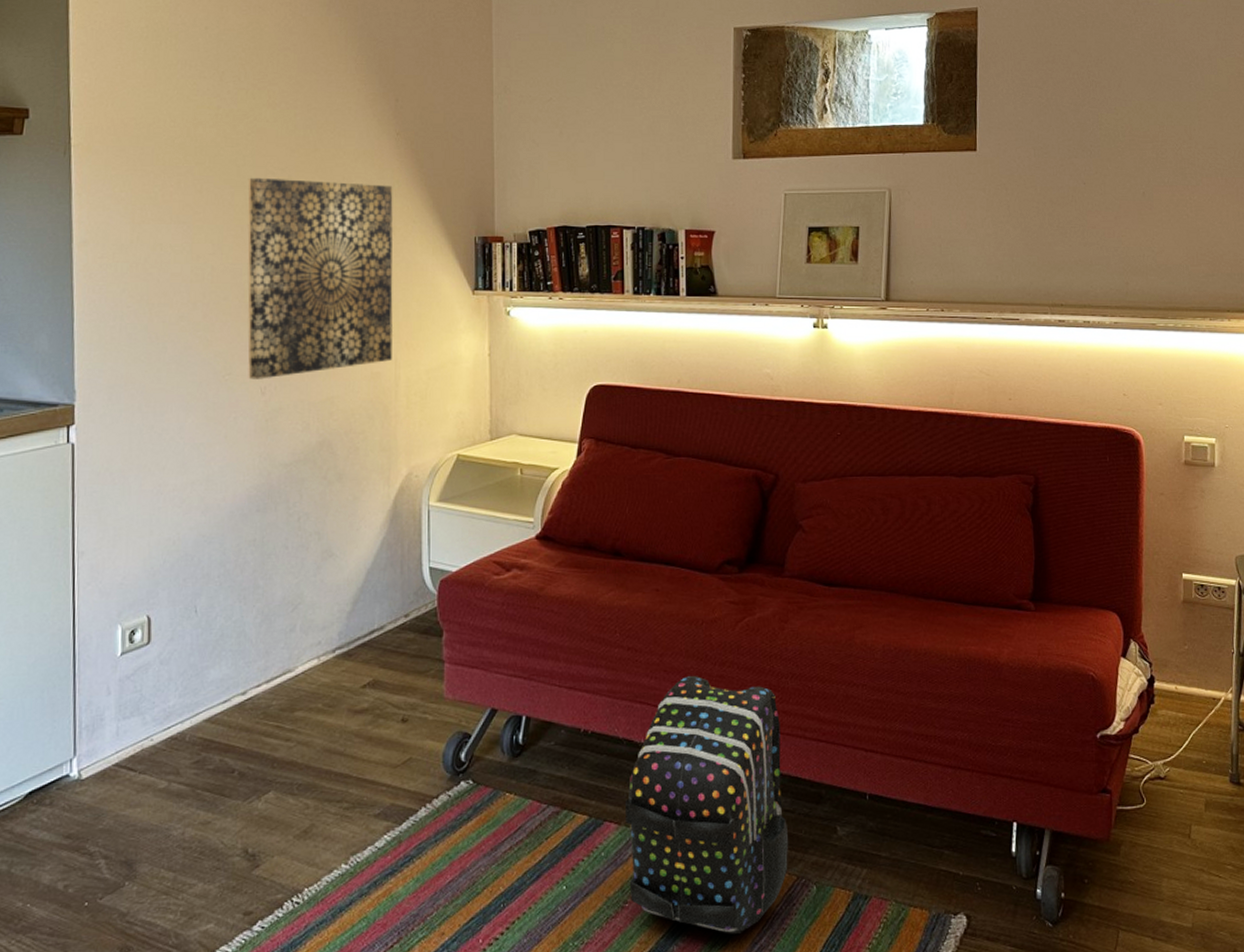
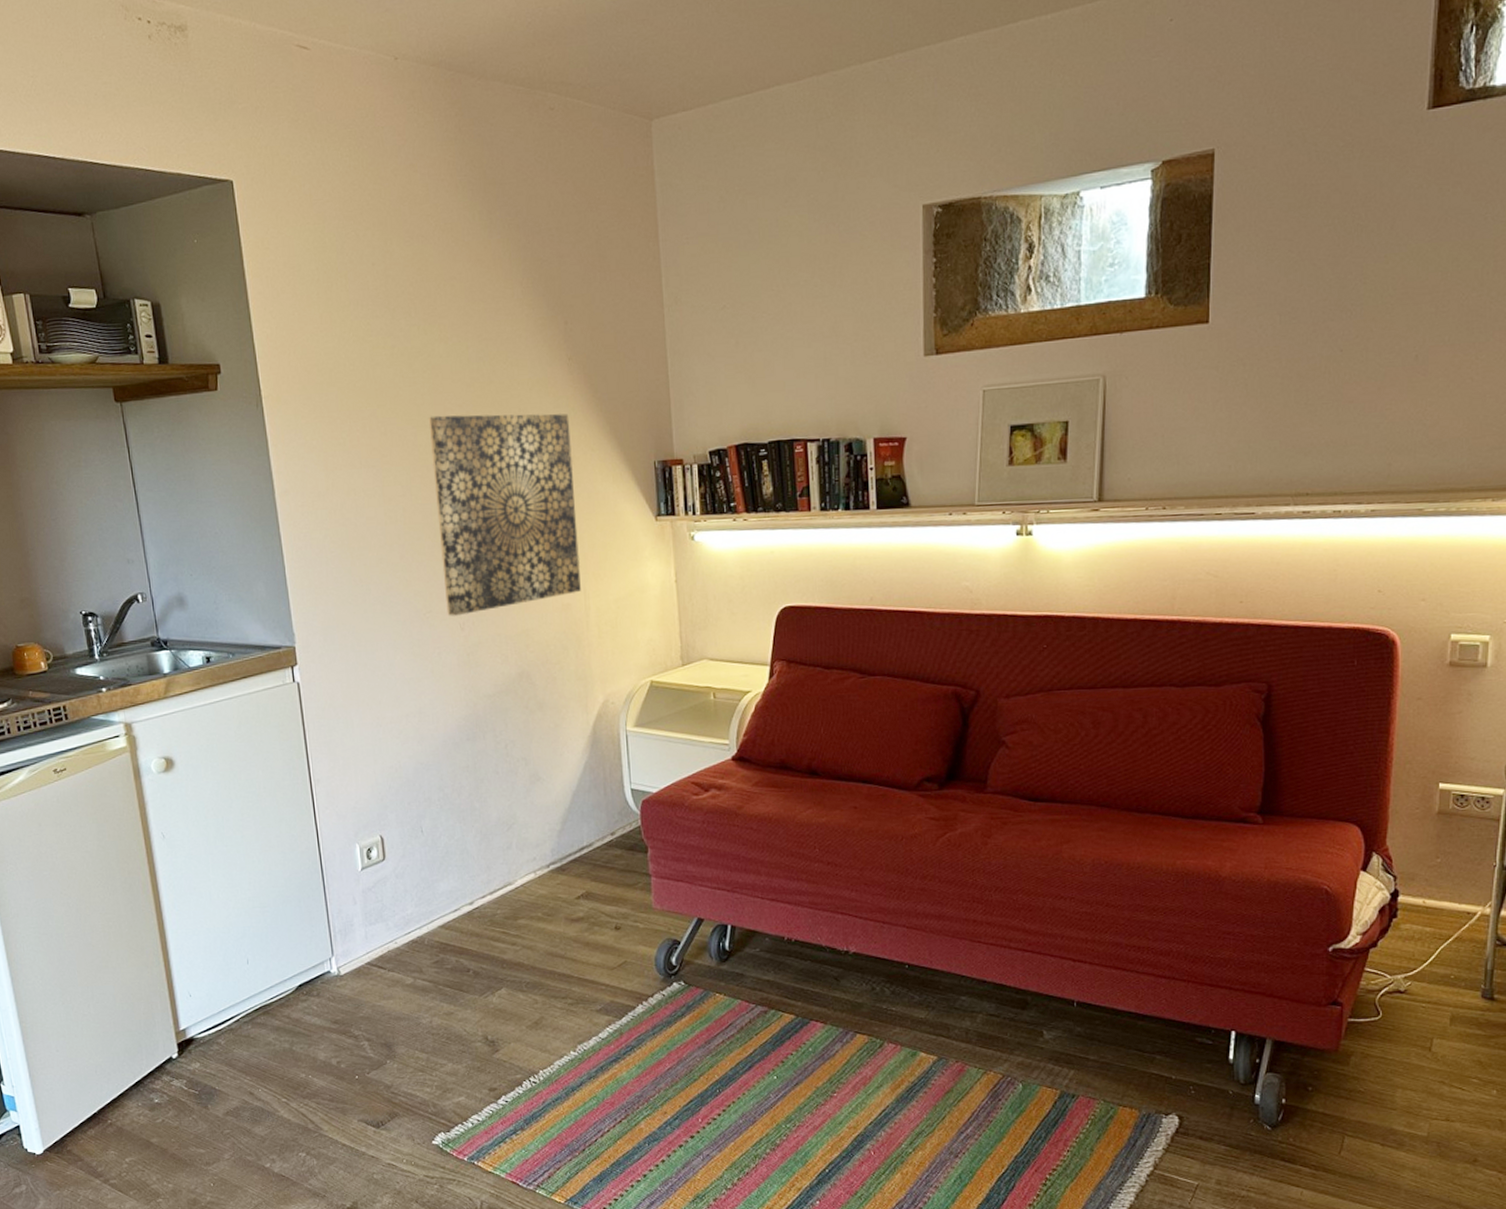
backpack: present [624,675,789,934] -> none [829,888,994,1124]

